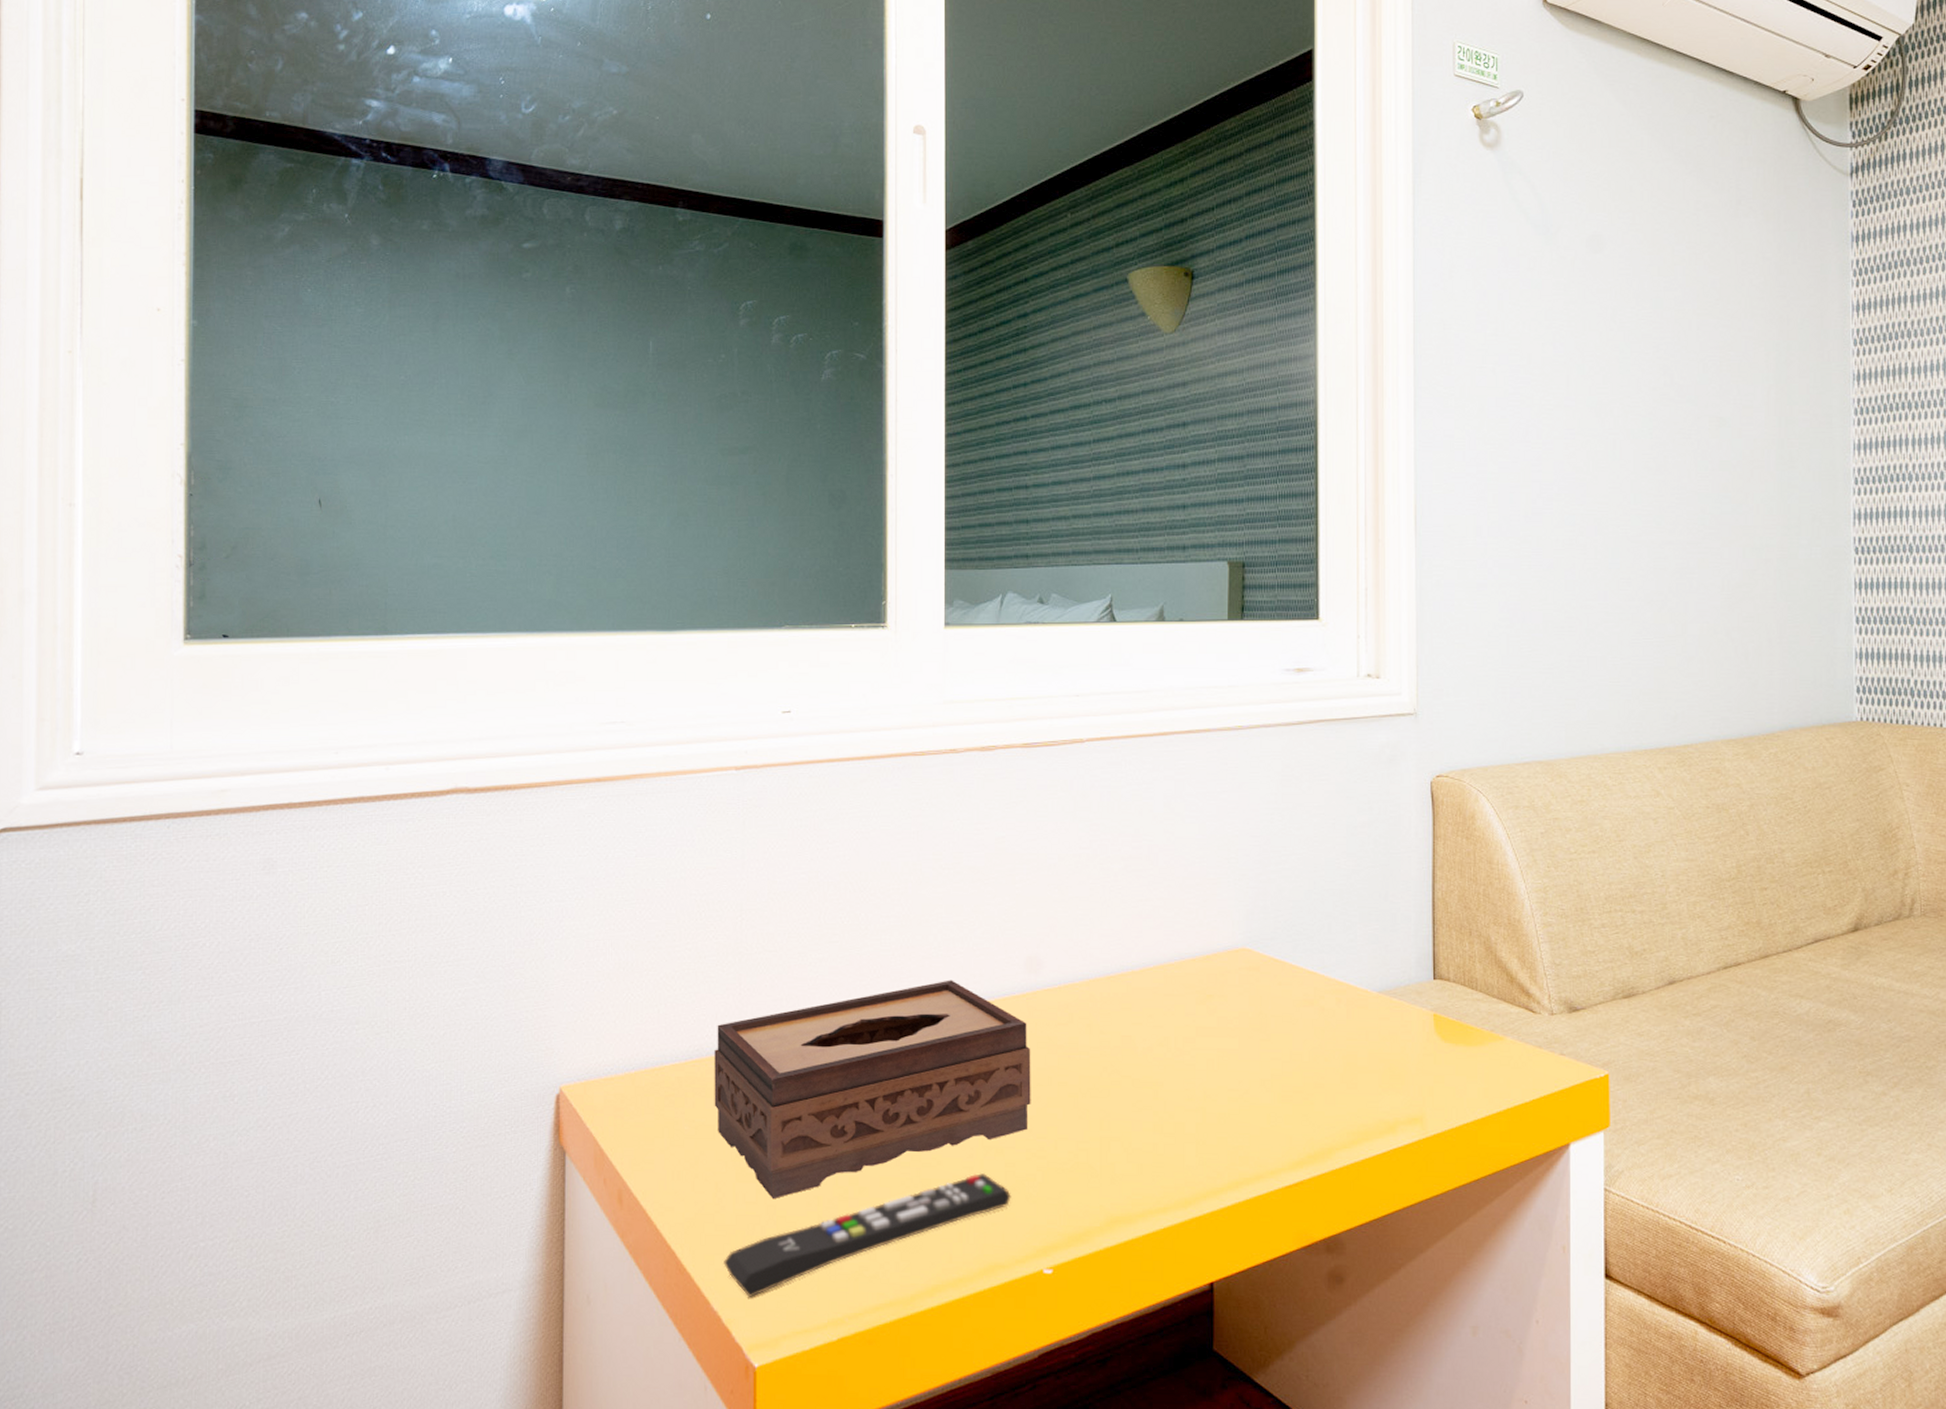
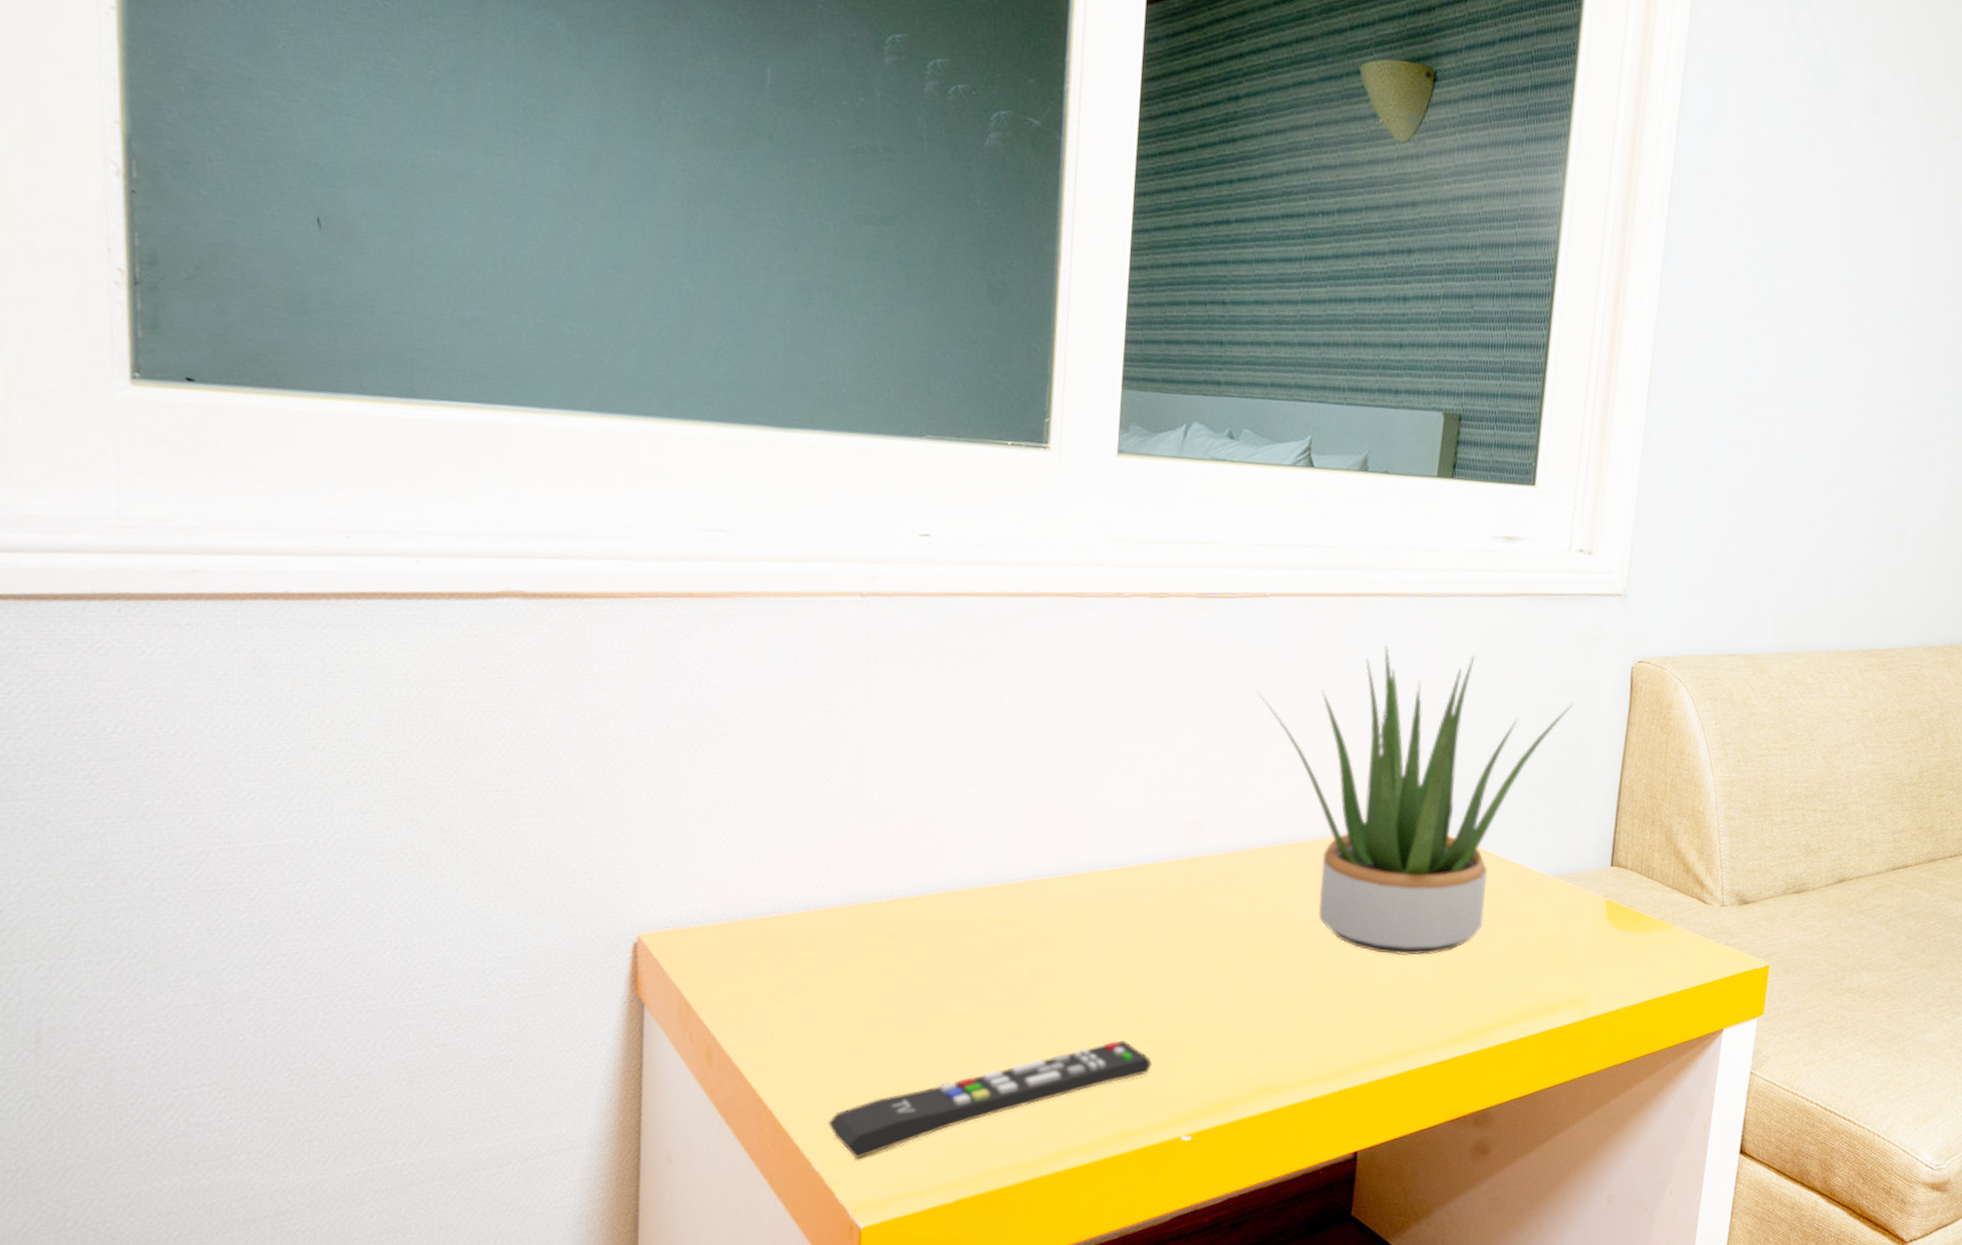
tissue box: present [714,980,1031,1200] -> none [822,841,1184,1061]
potted plant: none [1082,778,1379,1078] -> present [1257,645,1574,955]

